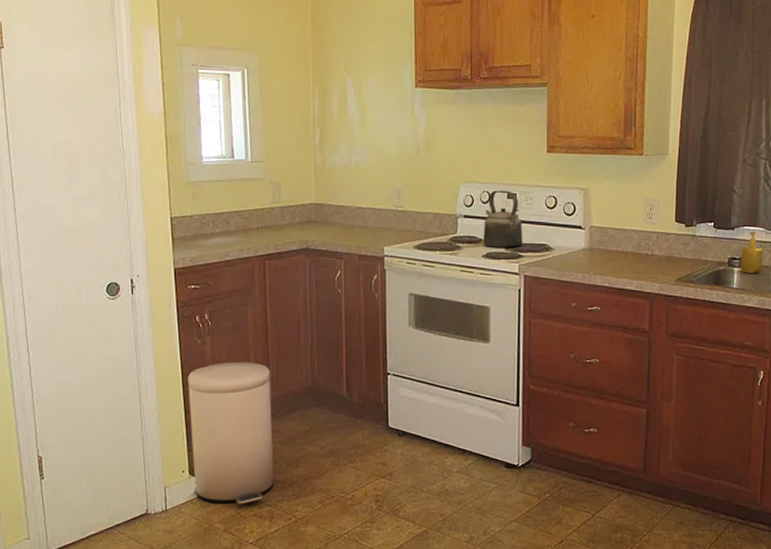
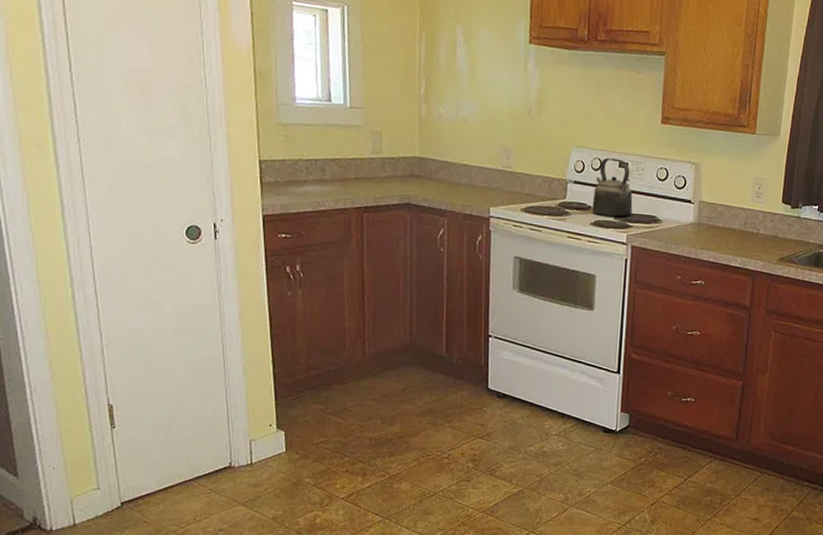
pedal bin: present [188,362,275,505] -> none [276,316,368,461]

